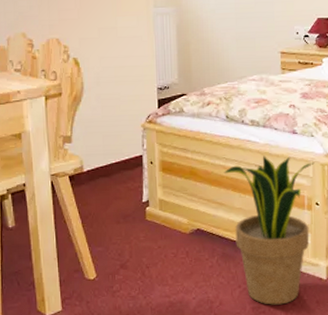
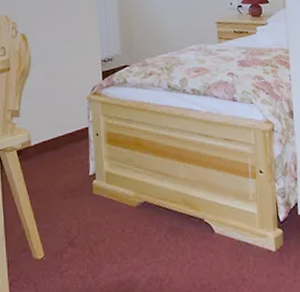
potted plant: present [223,156,315,305] -> none [167,124,256,281]

